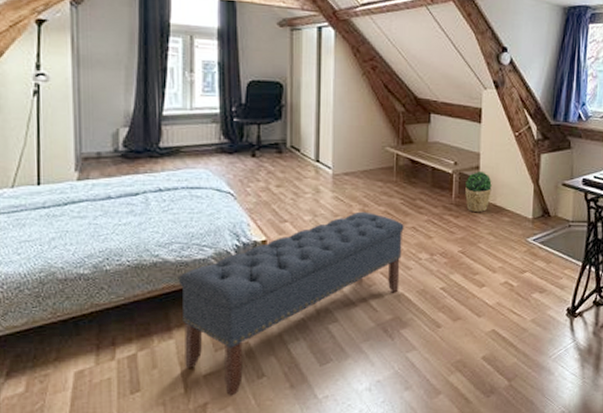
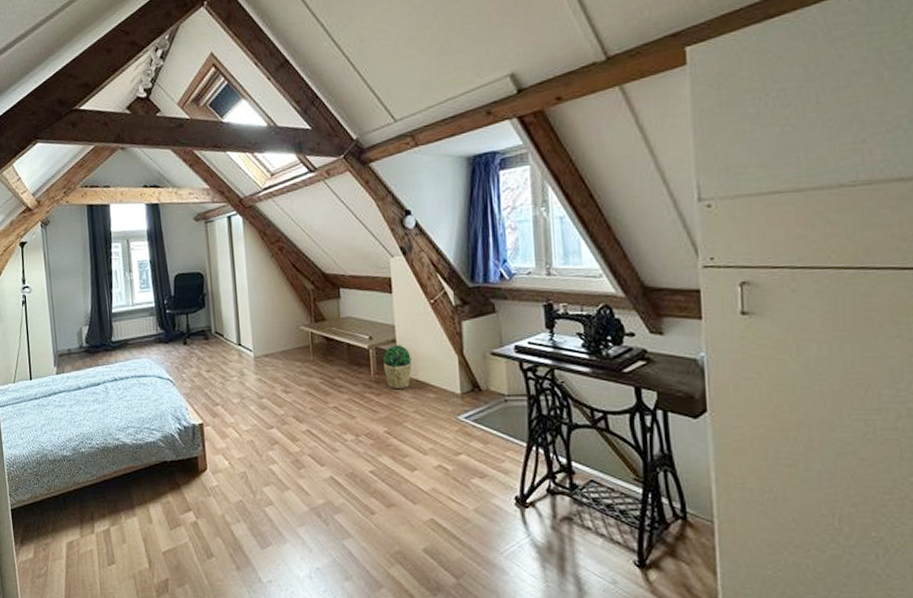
bench: present [178,211,404,396] -> none [135,392,328,574]

